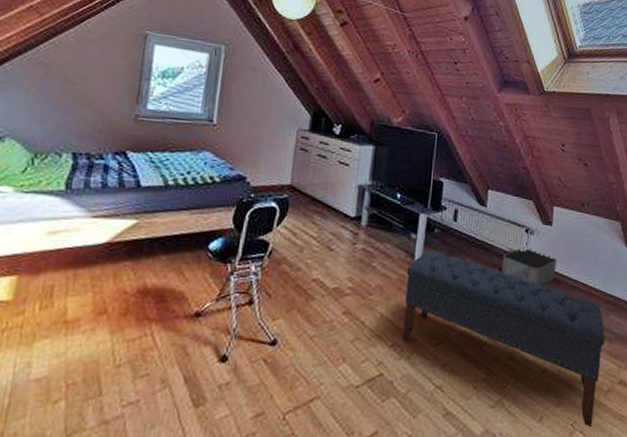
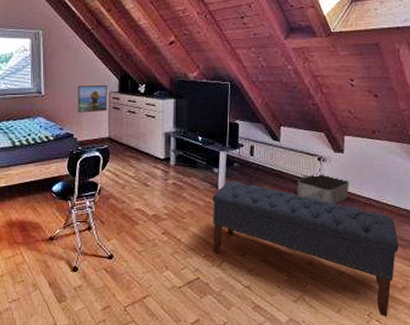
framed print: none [256,117,296,152] -> present [78,86,107,113]

